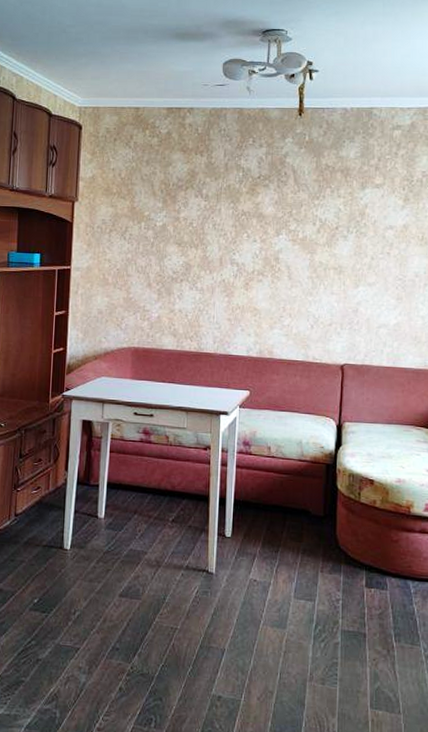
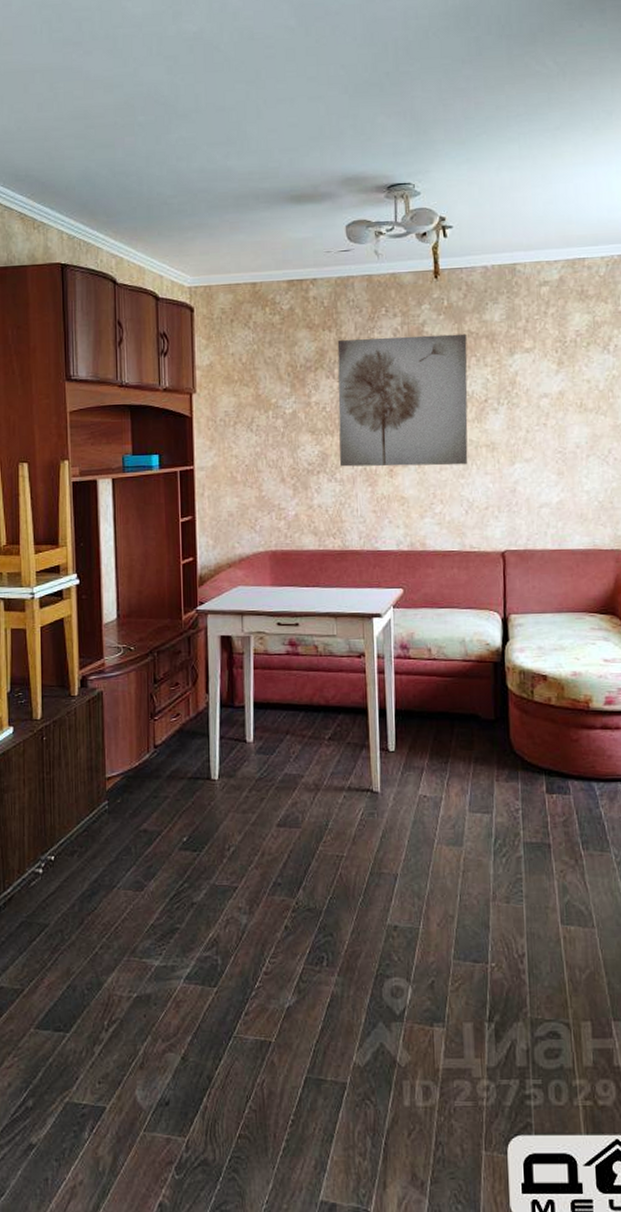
wall art: none [201,164,324,284] -> present [337,333,468,467]

